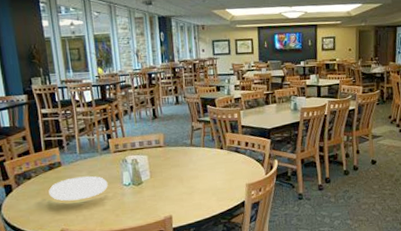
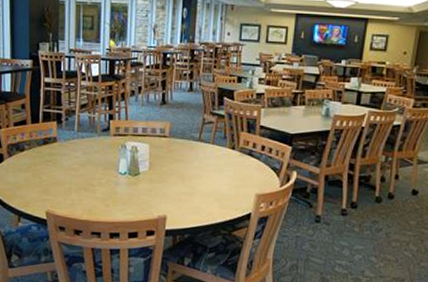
plate: present [48,176,108,201] -> none [40,156,103,182]

